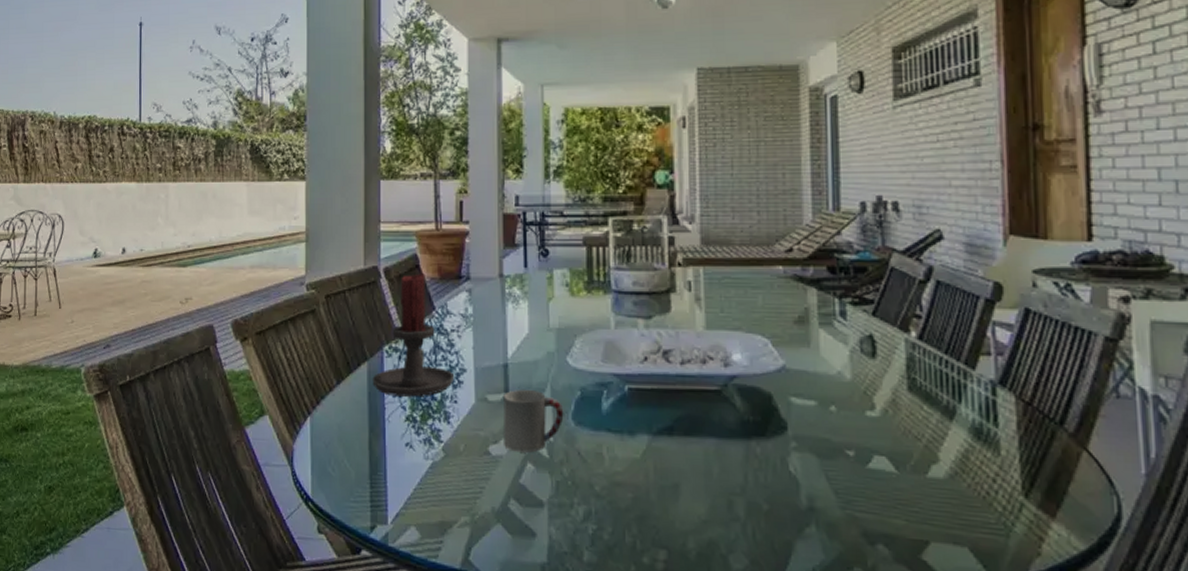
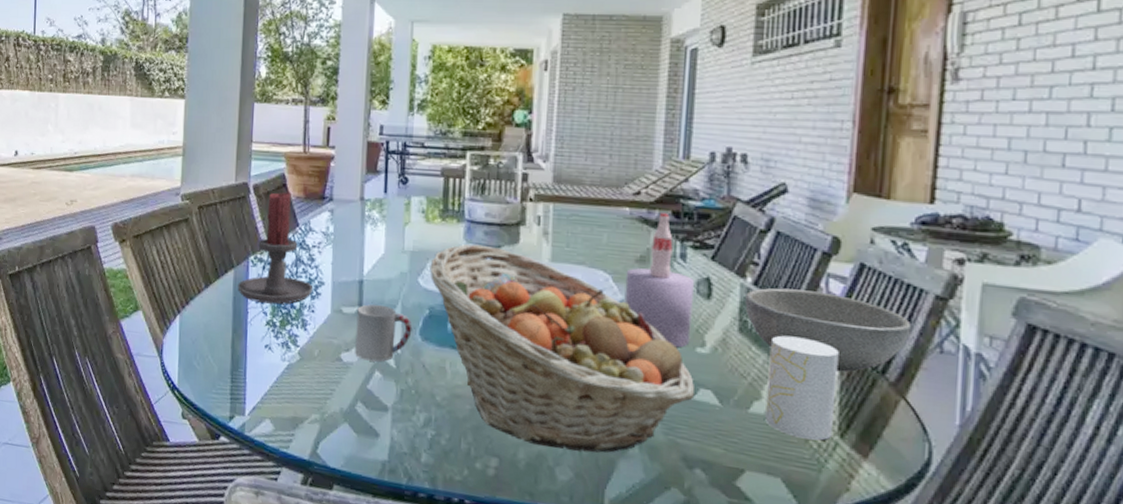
fruit basket: none [578,316,870,536] -> present [429,244,696,453]
bottle: none [785,269,859,413] -> present [624,213,694,348]
bowl: none [911,340,1085,426] -> present [745,288,911,372]
cup: none [942,391,1016,503] -> present [765,335,839,441]

